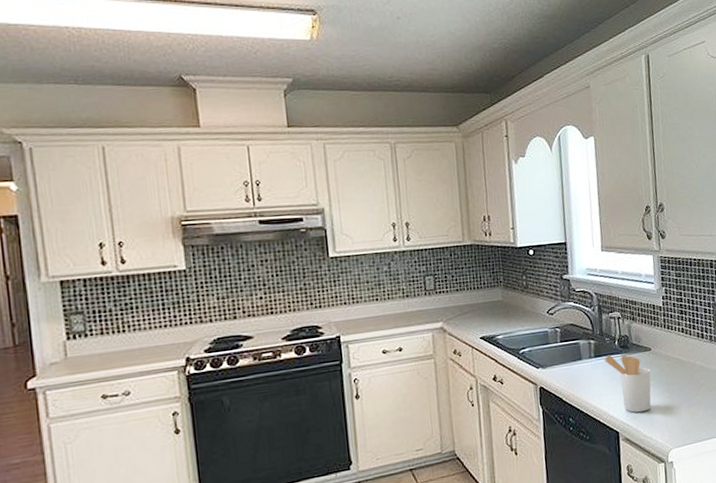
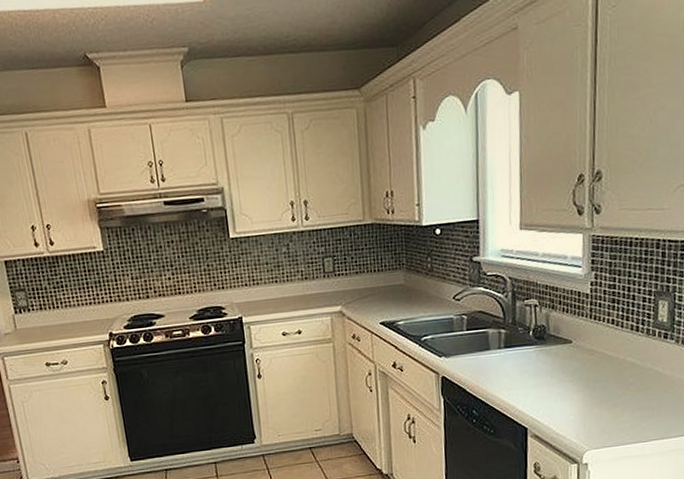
utensil holder: present [603,355,651,413] -> none [514,346,570,410]

